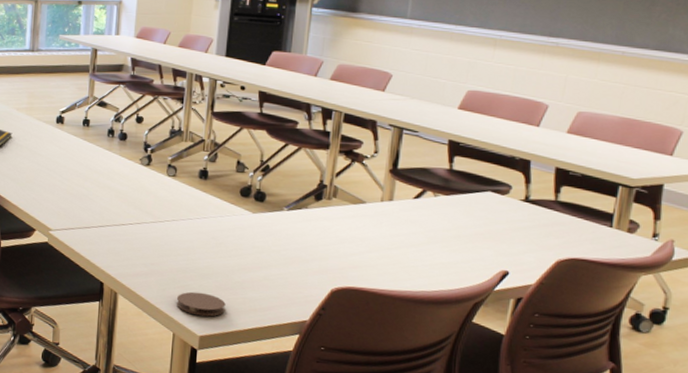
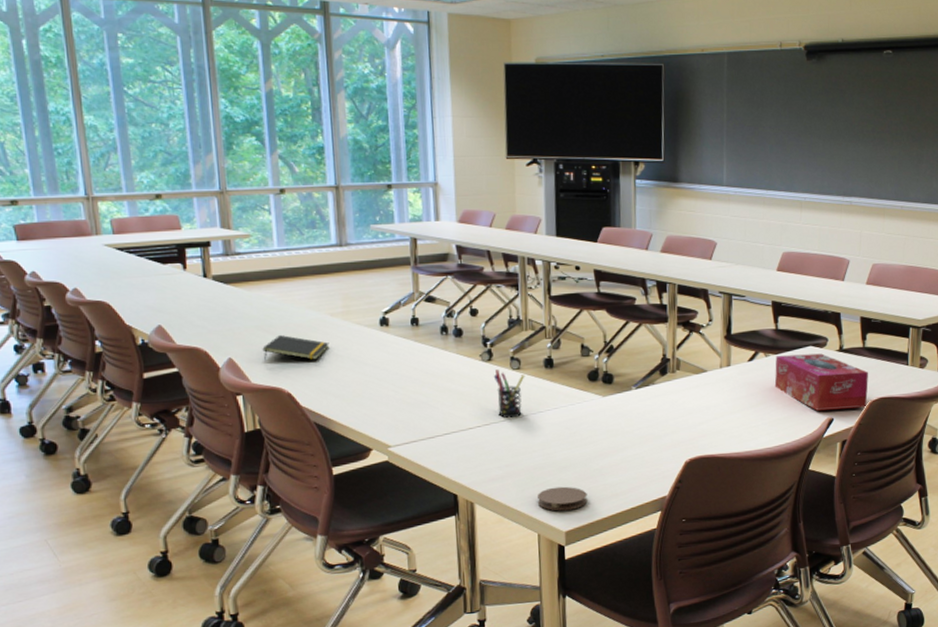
pen holder: none [150,174,180,221] -> present [493,369,525,419]
tissue box: none [441,197,558,266] -> present [774,353,868,411]

